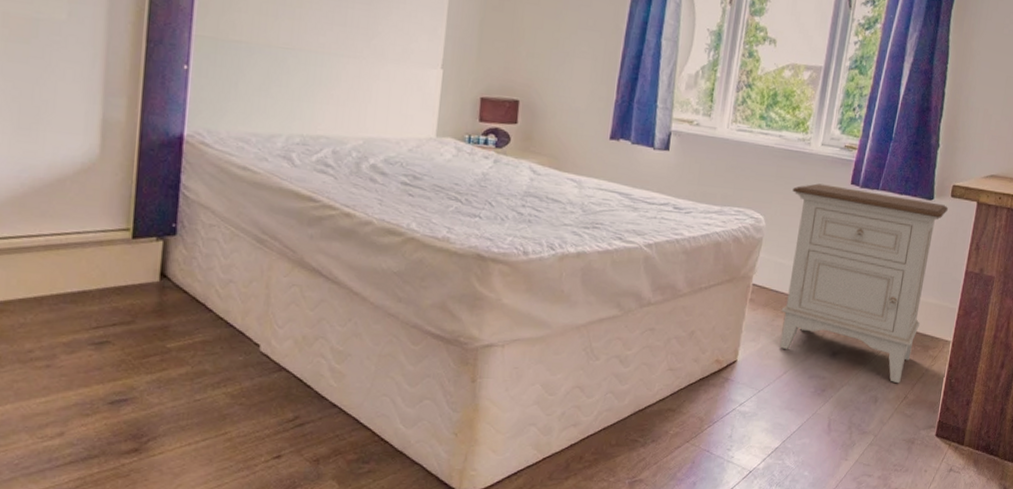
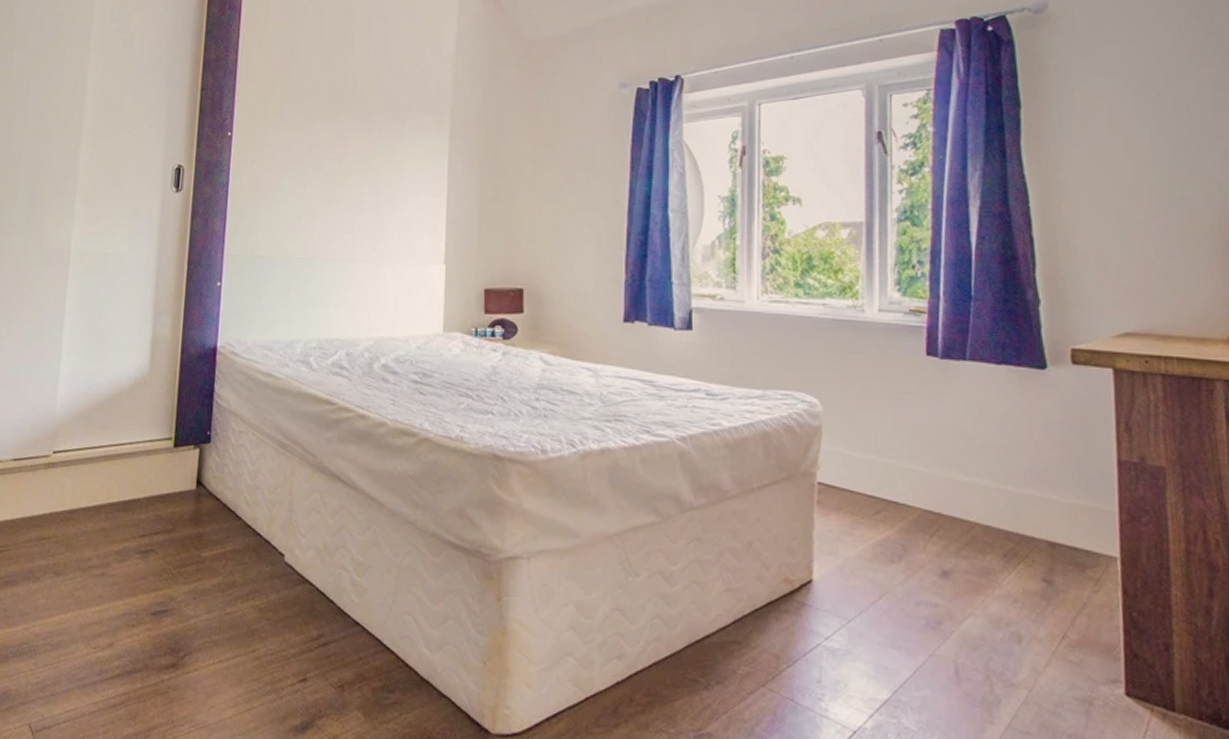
nightstand: present [779,183,949,384] -> none [850,357,1073,617]

